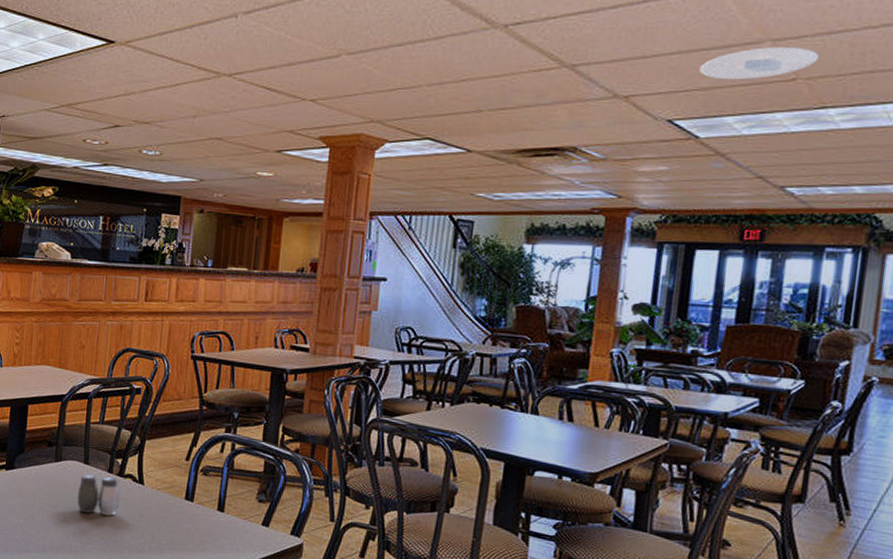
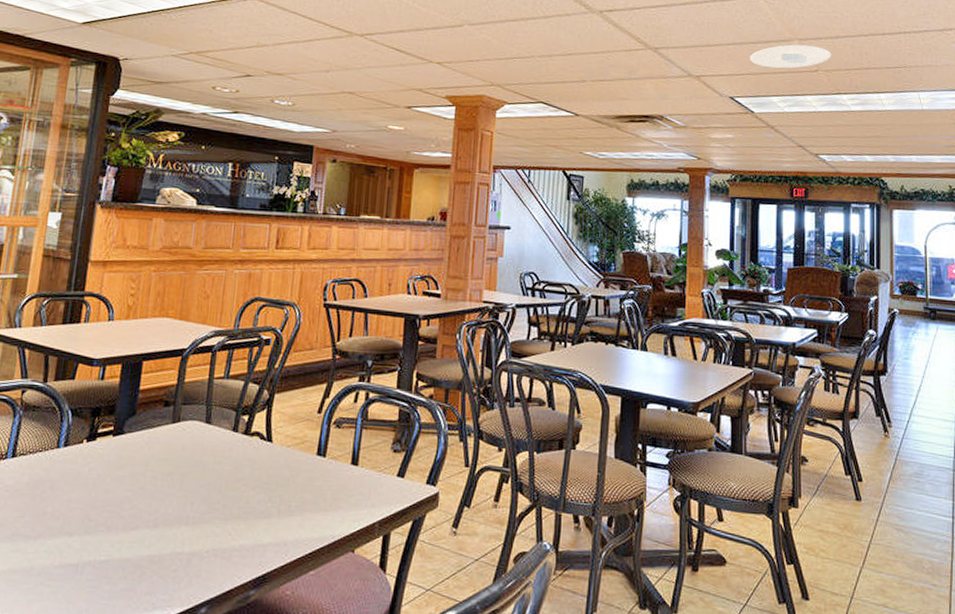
salt and pepper shaker: present [77,474,120,516] -> none [196,435,246,479]

